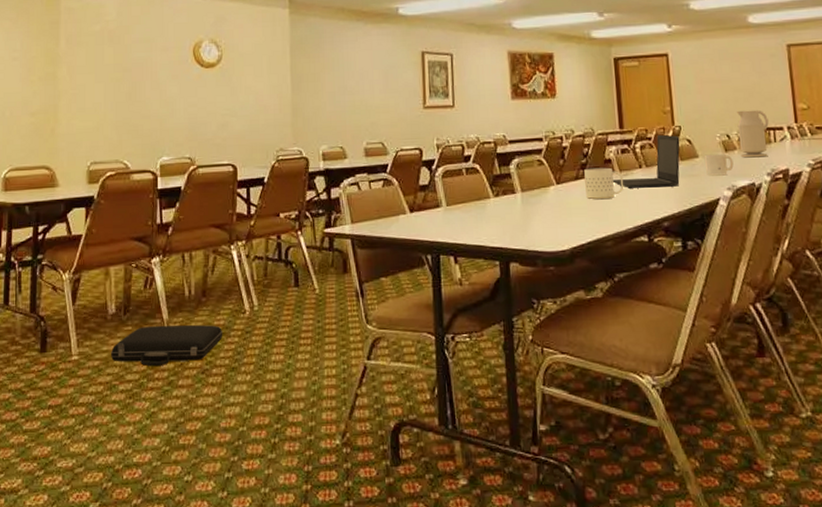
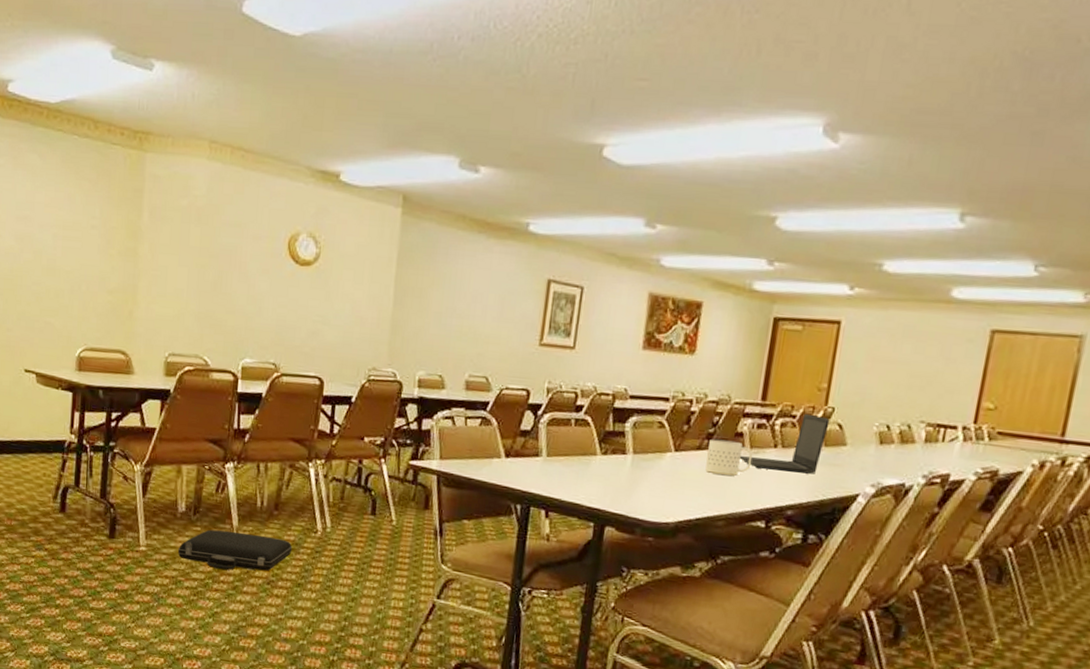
mug: present [704,154,734,176] -> none [851,443,887,471]
water jug: present [736,110,769,158] -> none [896,399,942,457]

